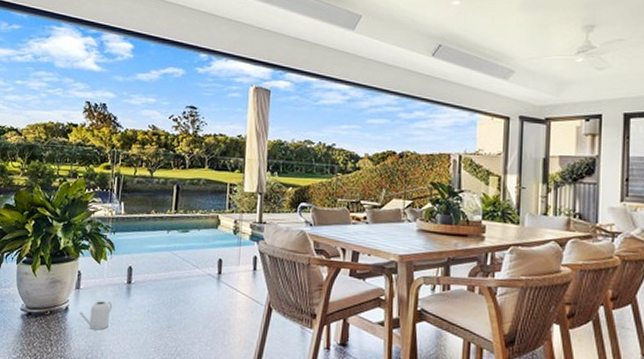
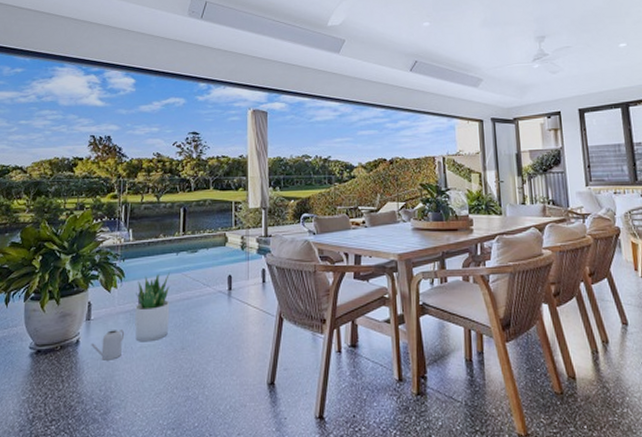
planter: none [122,249,160,317] -> present [134,273,170,342]

